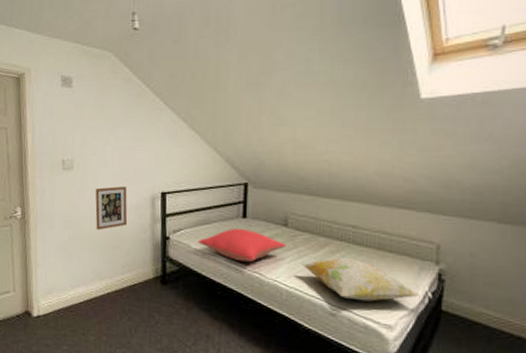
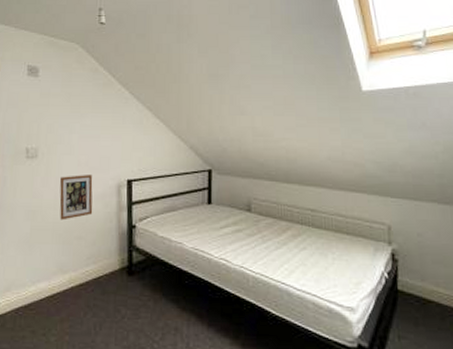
pillow: present [197,228,287,262] -> none [163,214,251,249]
decorative pillow: present [302,258,420,302] -> none [266,241,377,284]

